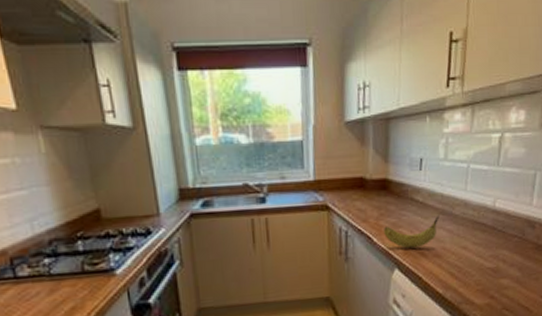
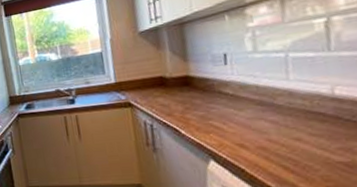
fruit: present [383,213,440,249] -> none [190,104,258,140]

